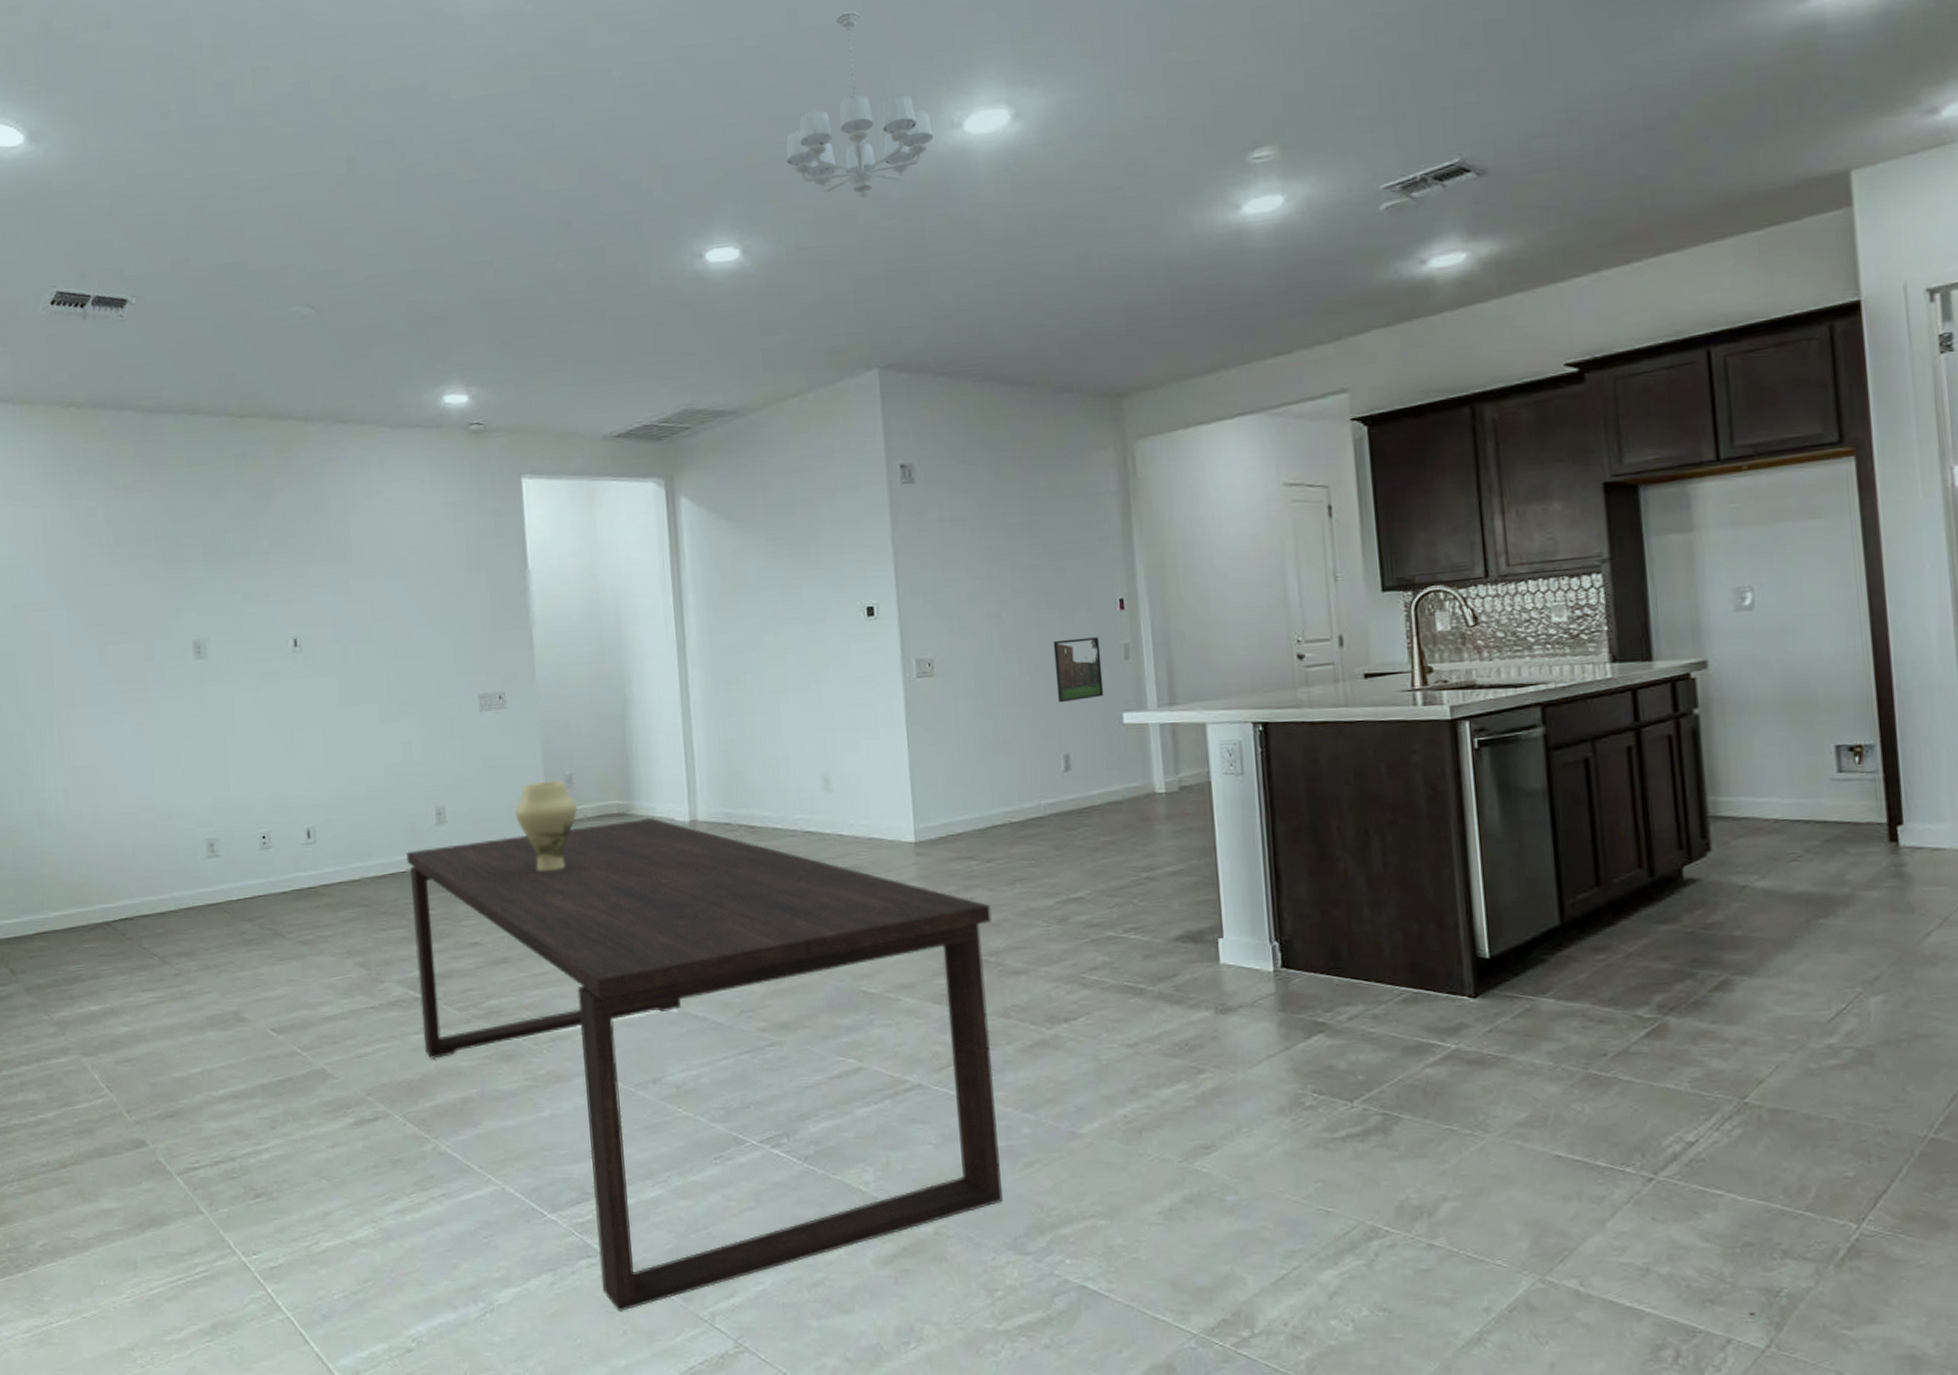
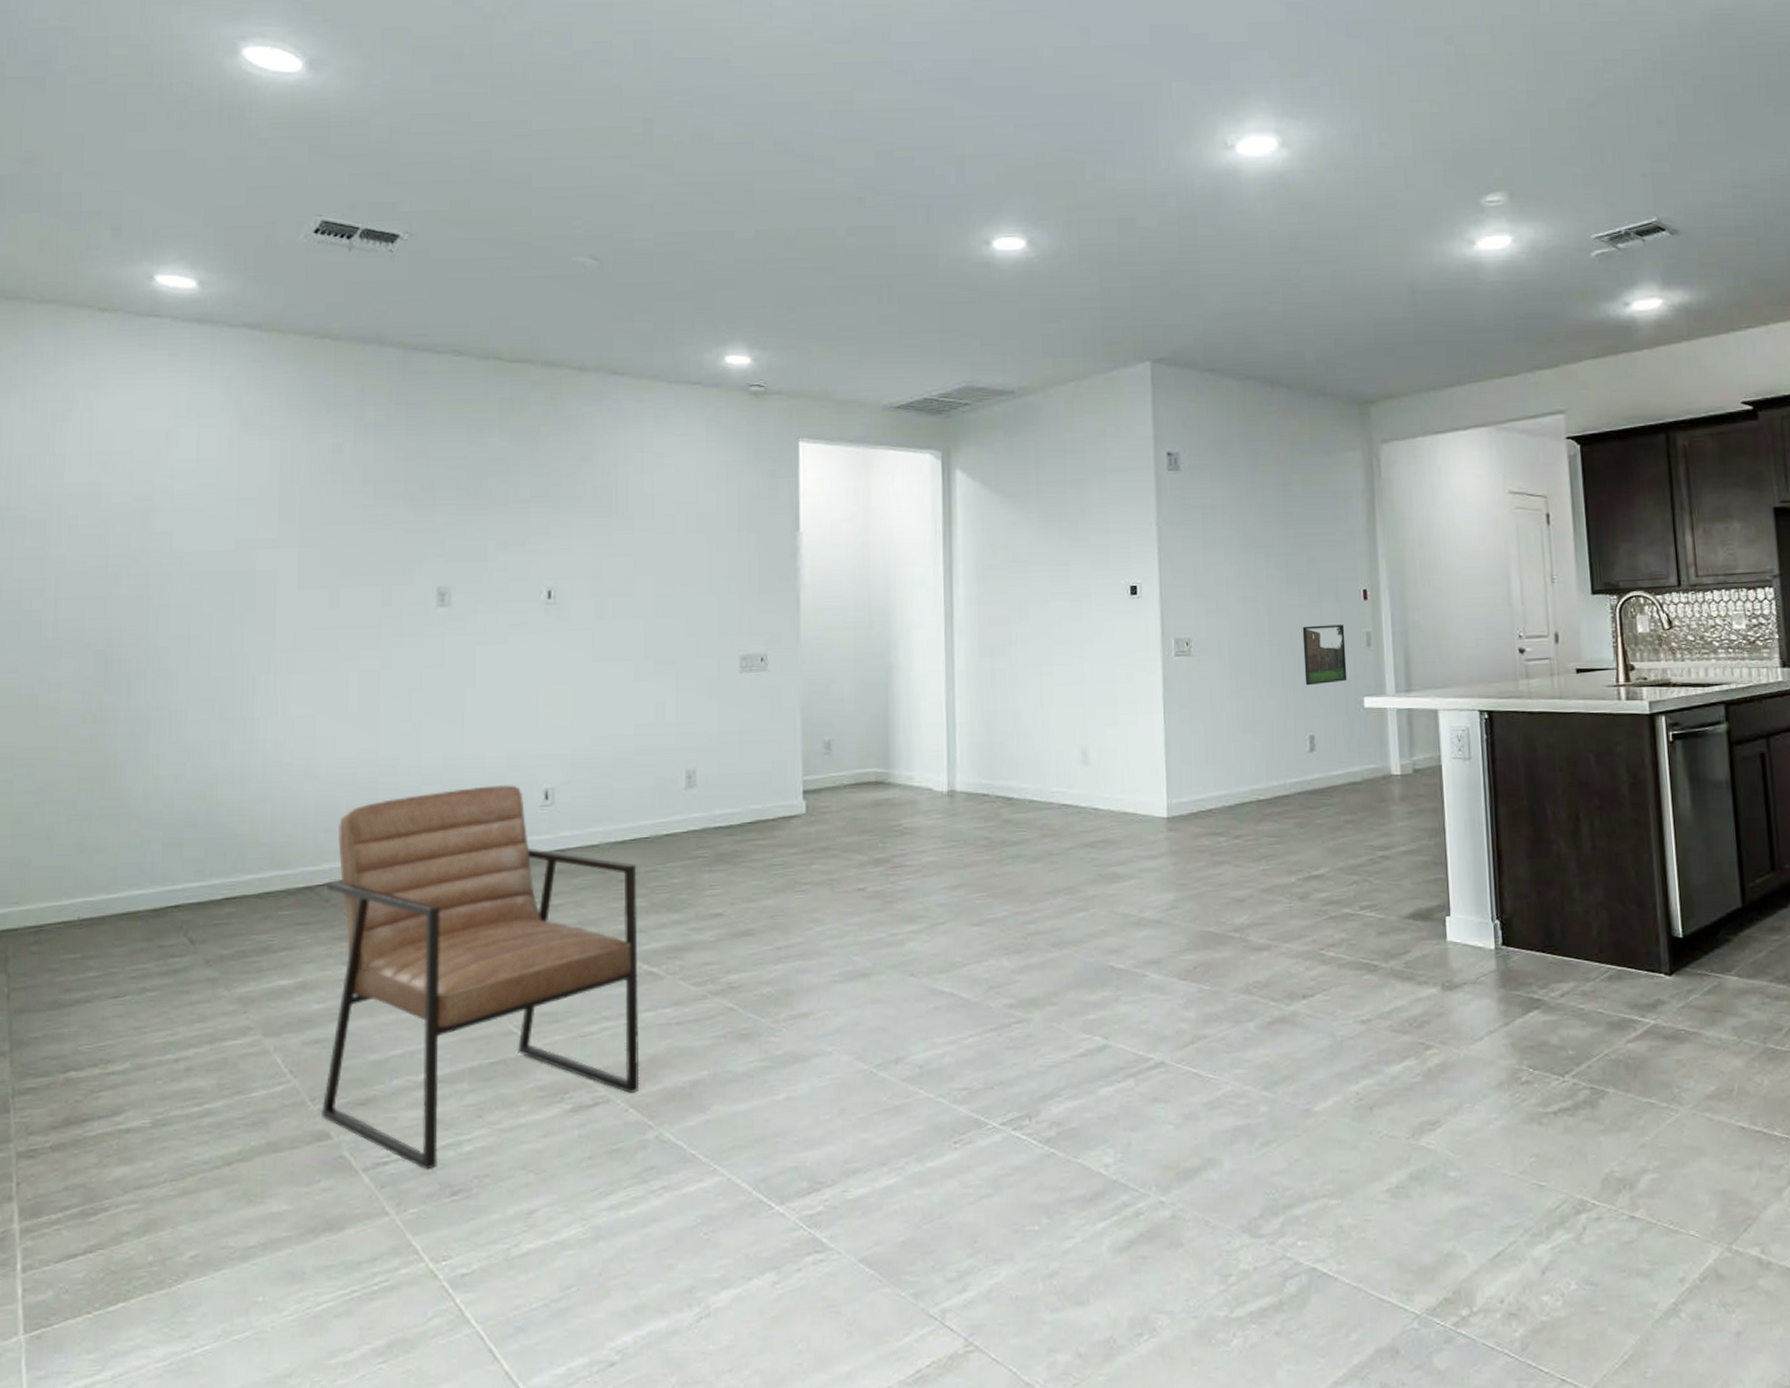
chair: none [121,825,415,1175] -> present [322,785,640,1170]
dining table: present [405,817,1003,1313] -> none [650,786,1239,1313]
vase: present [514,780,578,871] -> none [769,746,835,840]
chandelier: present [786,11,933,198] -> none [1073,36,1208,204]

